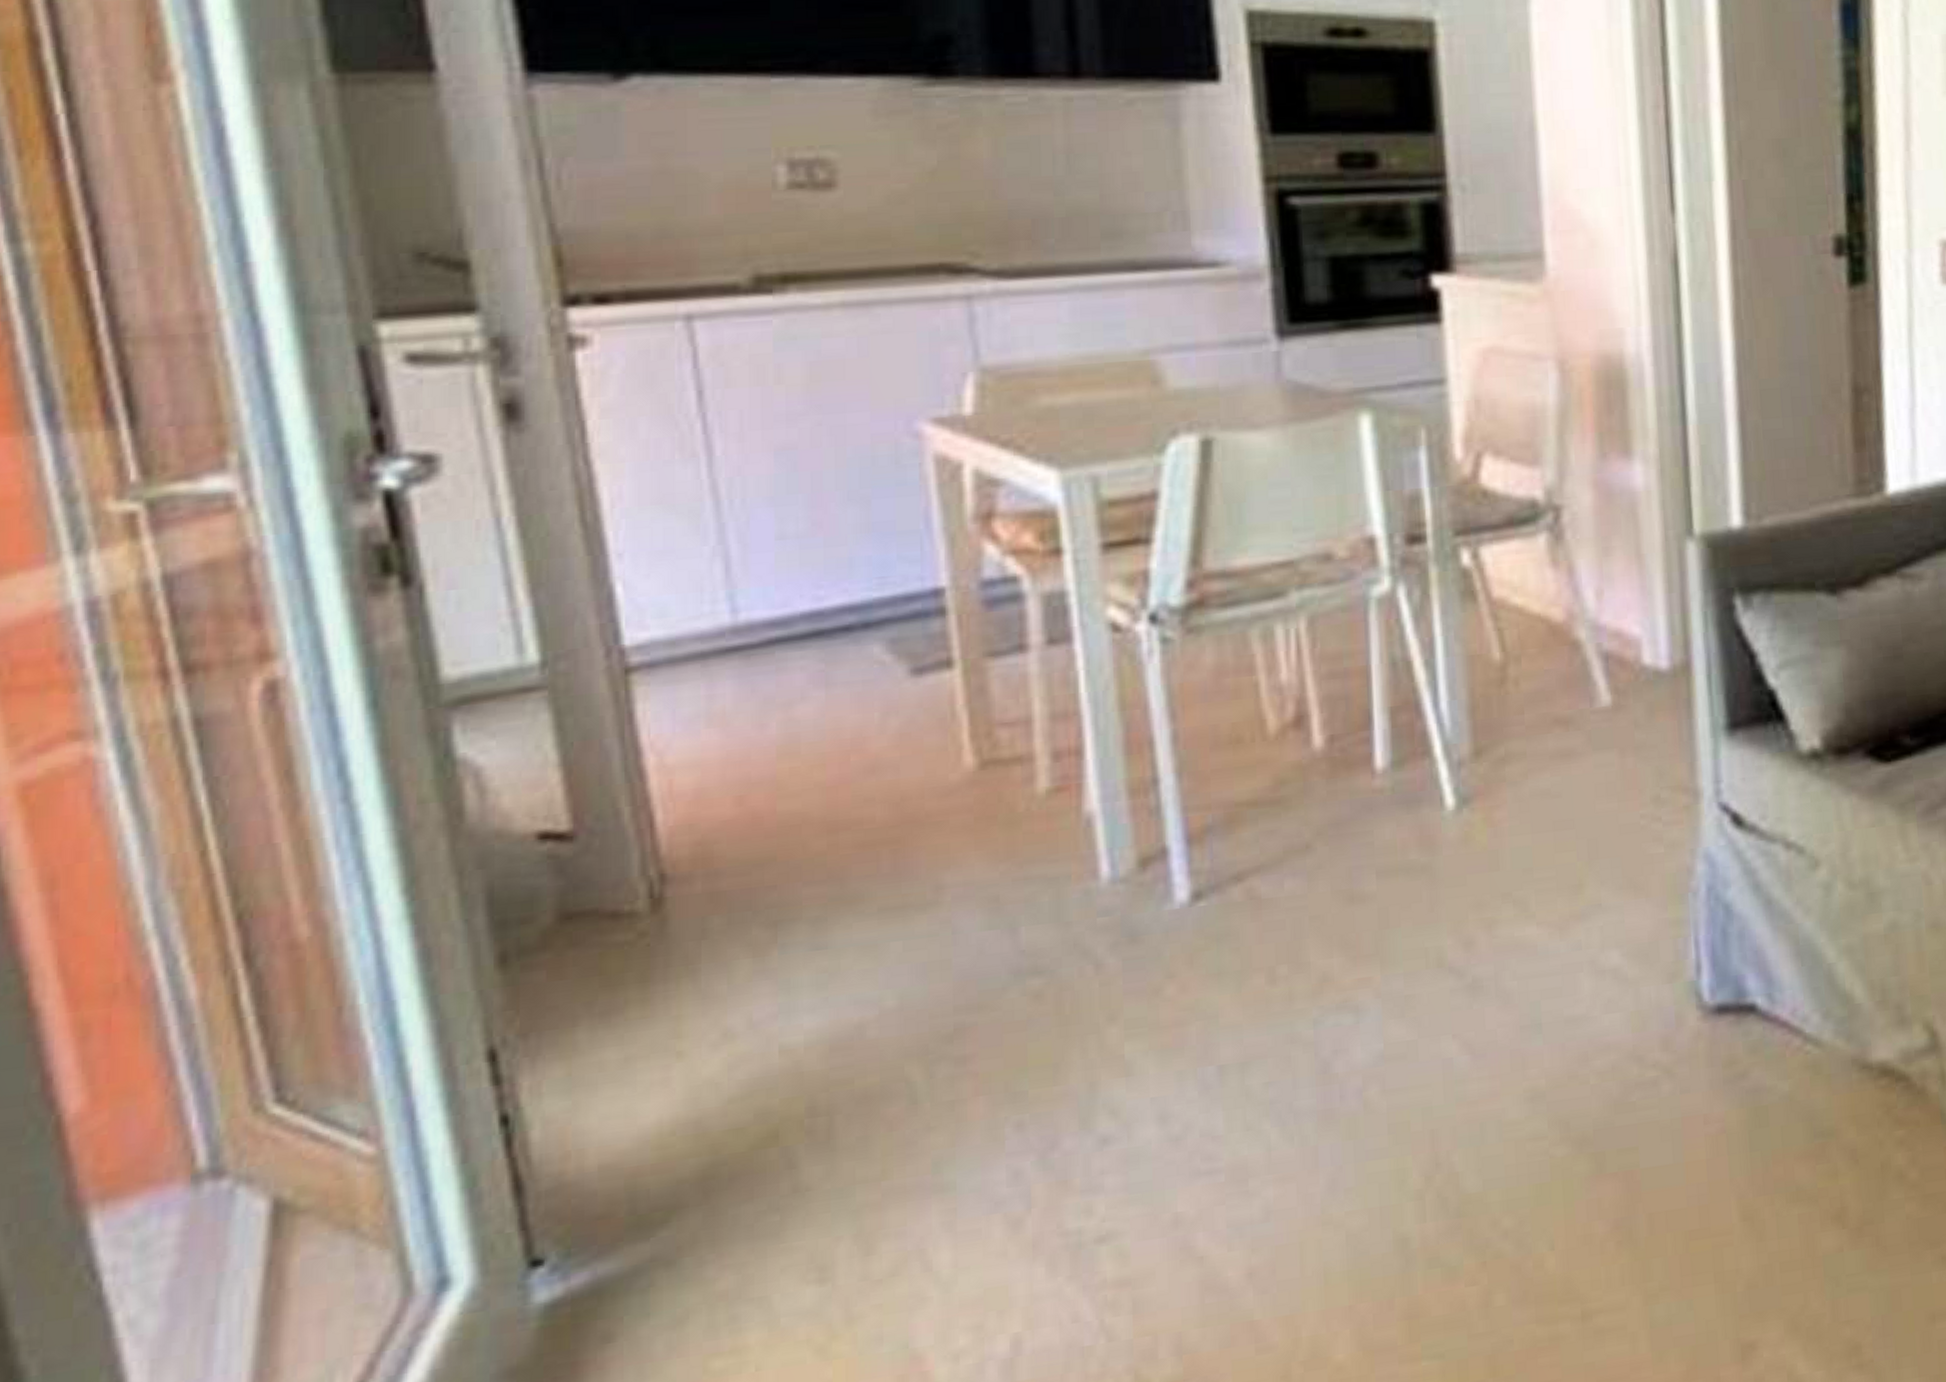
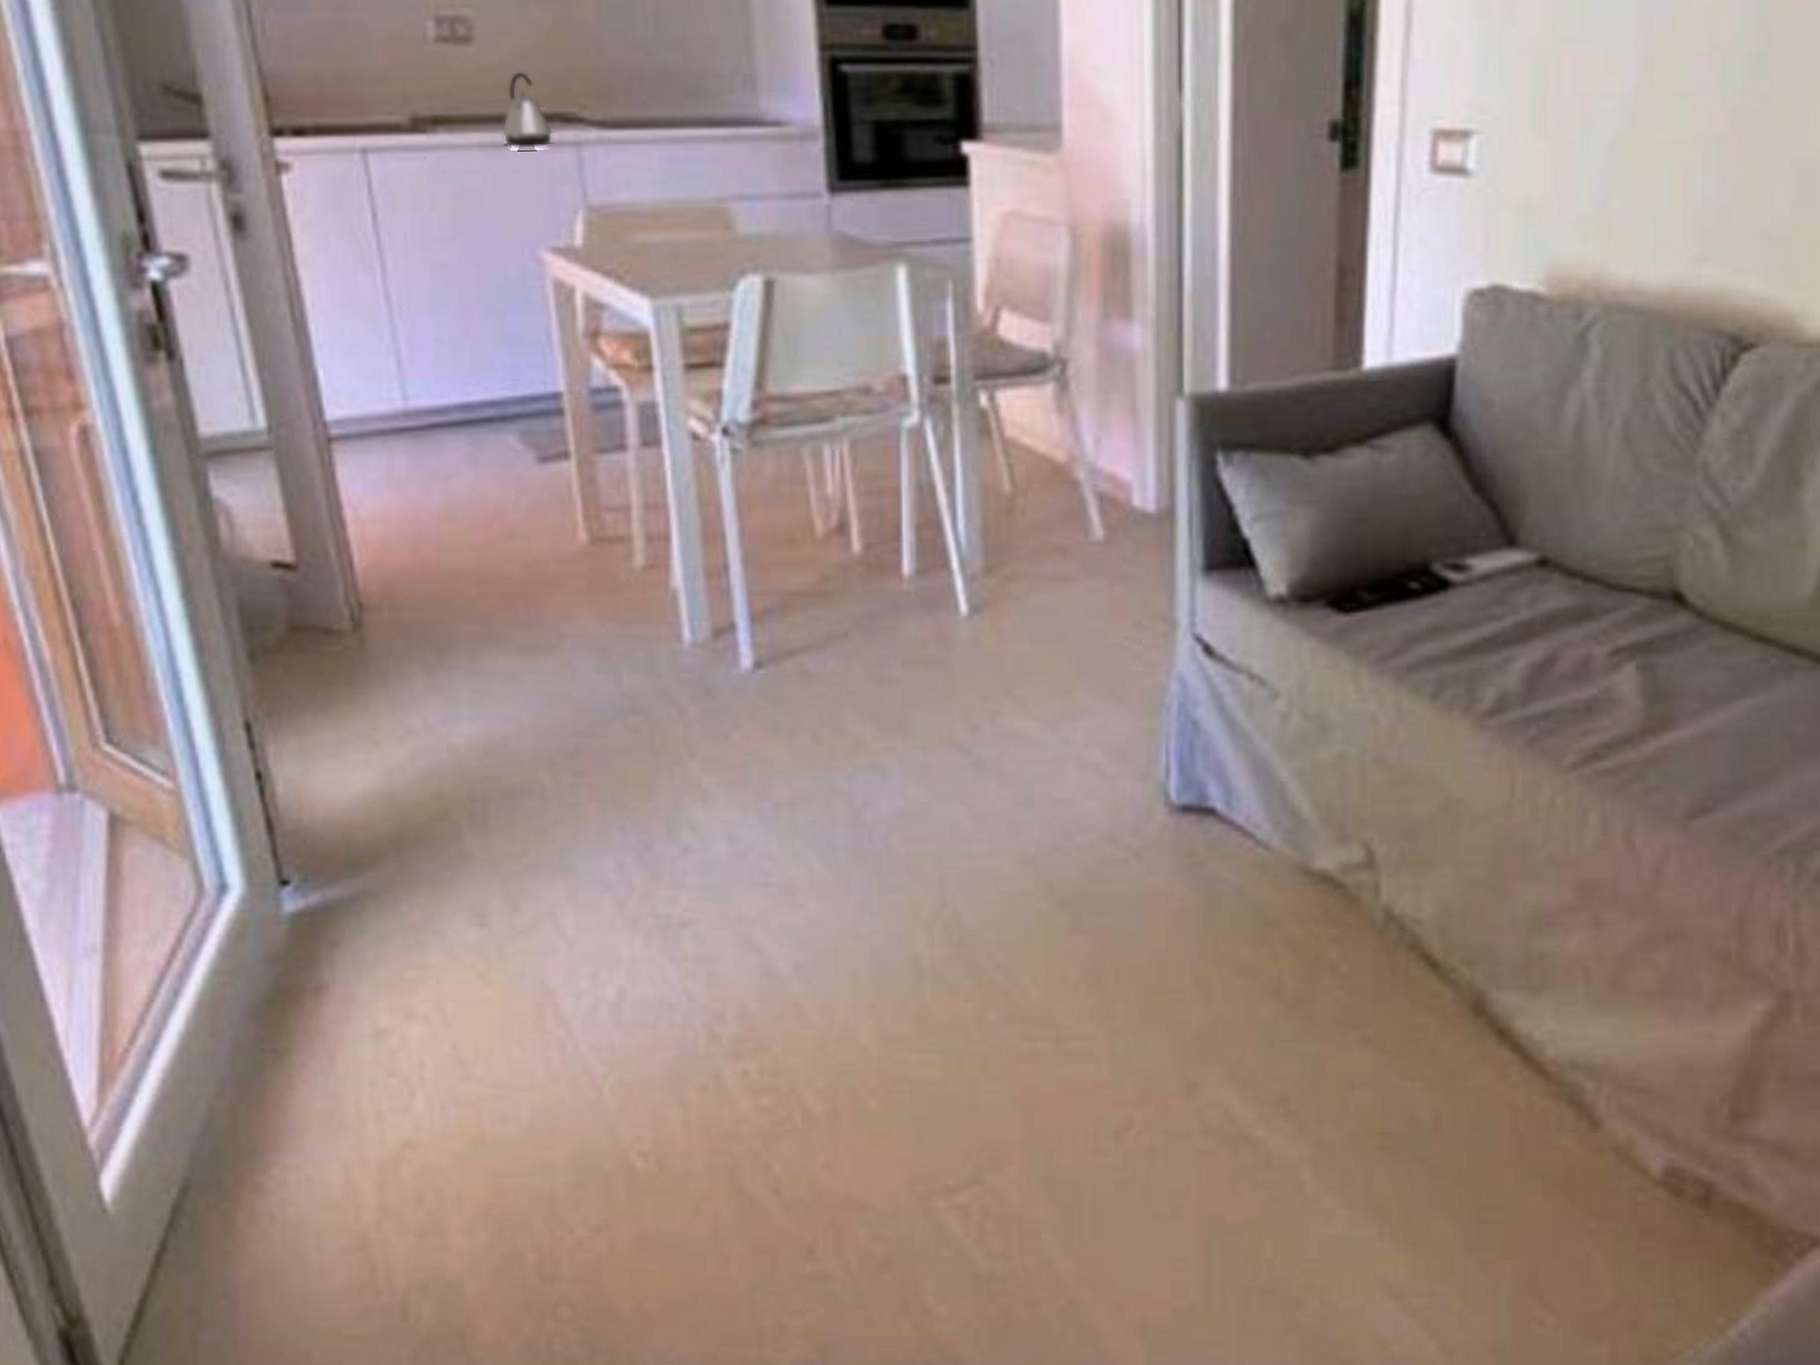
kettle: none [871,218,938,306] -> present [502,71,554,148]

